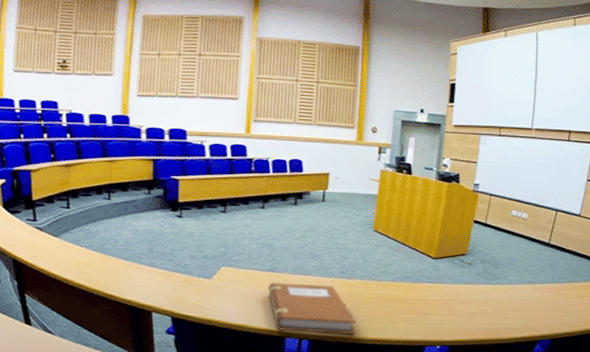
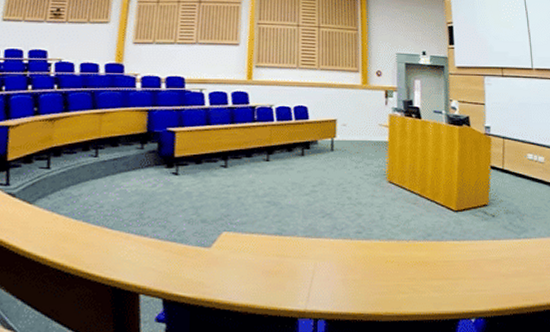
notebook: present [268,282,356,335] -> none [275,247,378,311]

